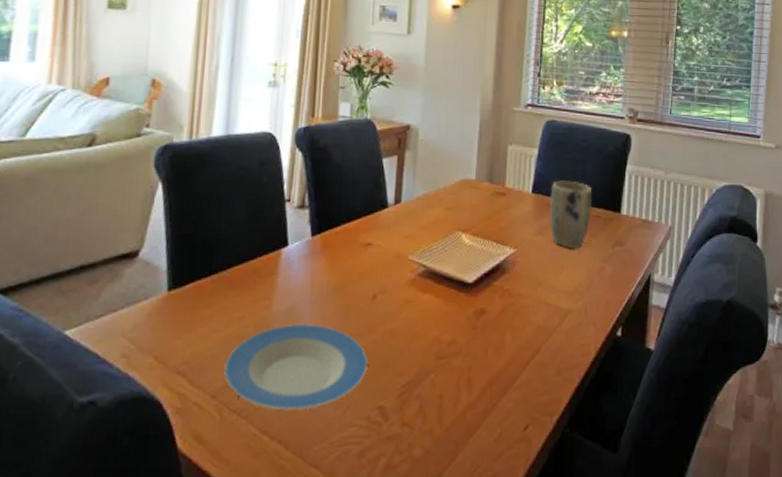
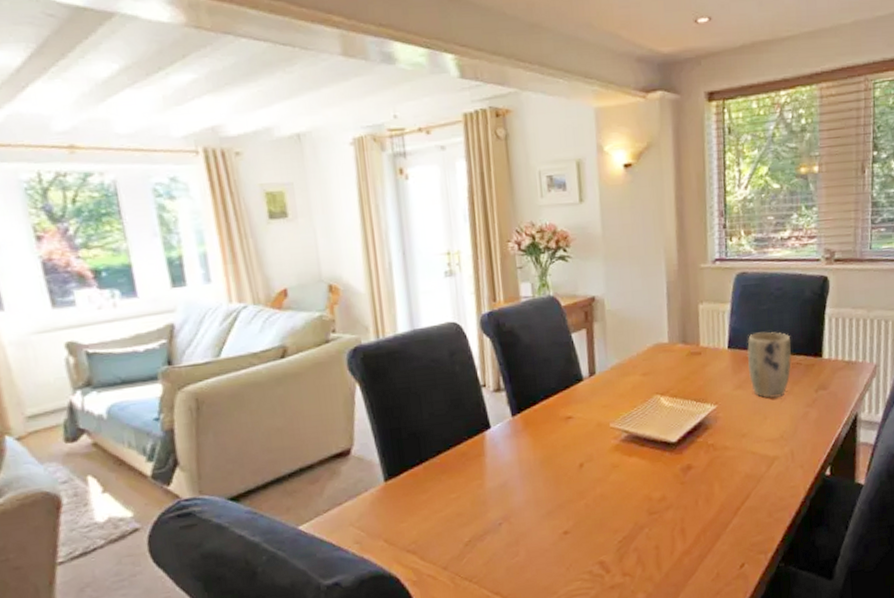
plate: present [224,324,368,411] -> none [449,495,584,574]

